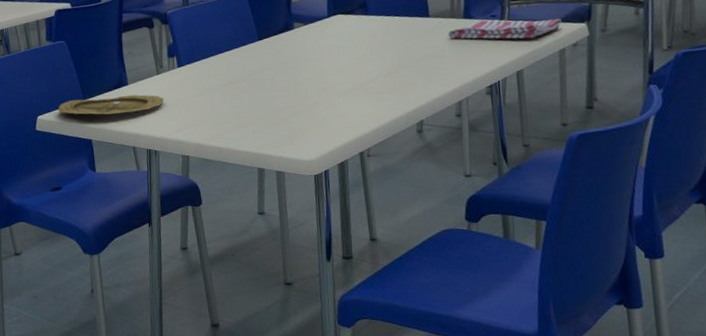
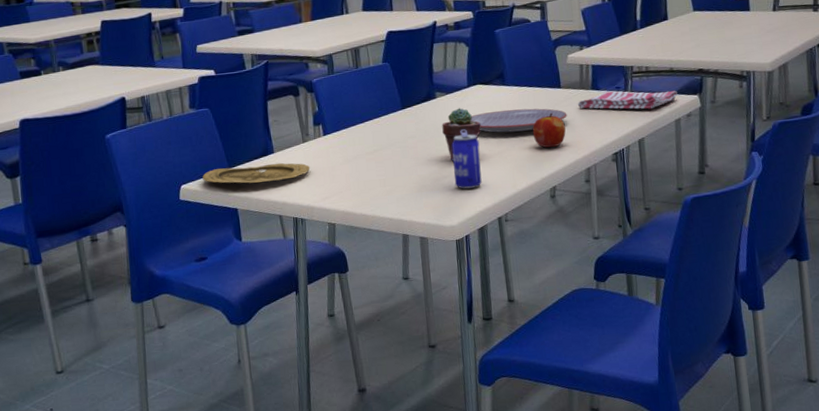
potted succulent: none [300,38,343,94] -> present [442,108,482,161]
beer can: none [310,61,343,123] -> present [451,129,482,189]
plate: none [330,38,436,65] -> present [470,108,567,133]
apple: none [397,43,435,80] -> present [532,113,566,148]

